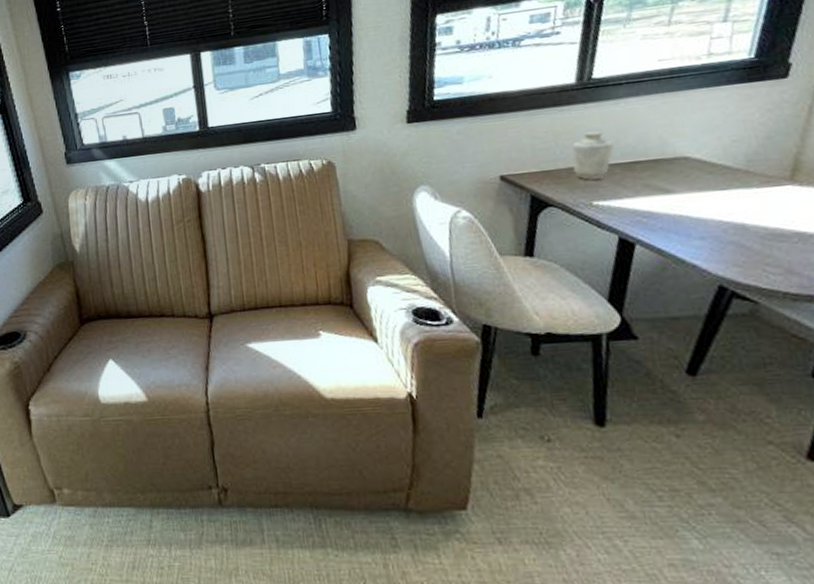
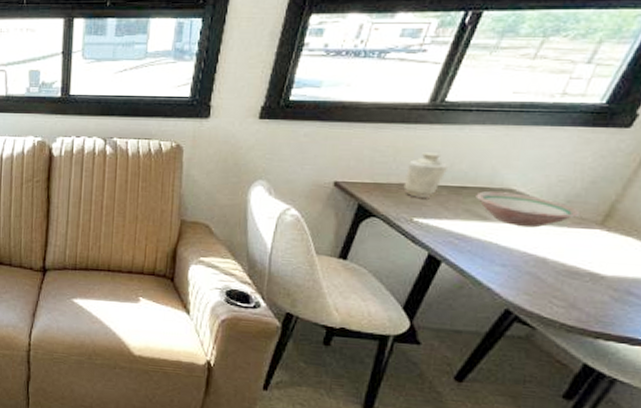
bowl: none [651,160,767,194] -> present [475,191,581,228]

